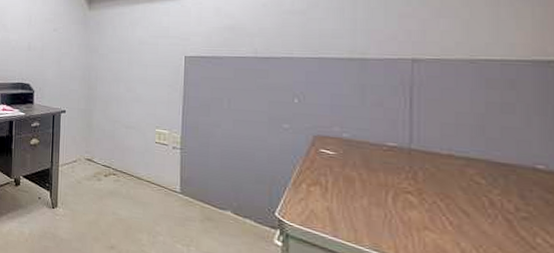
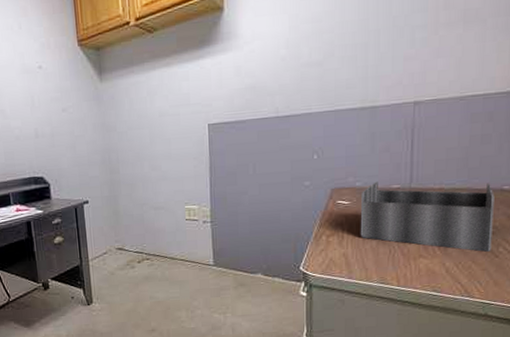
desk organizer: none [347,136,525,240] -> present [360,181,495,252]

